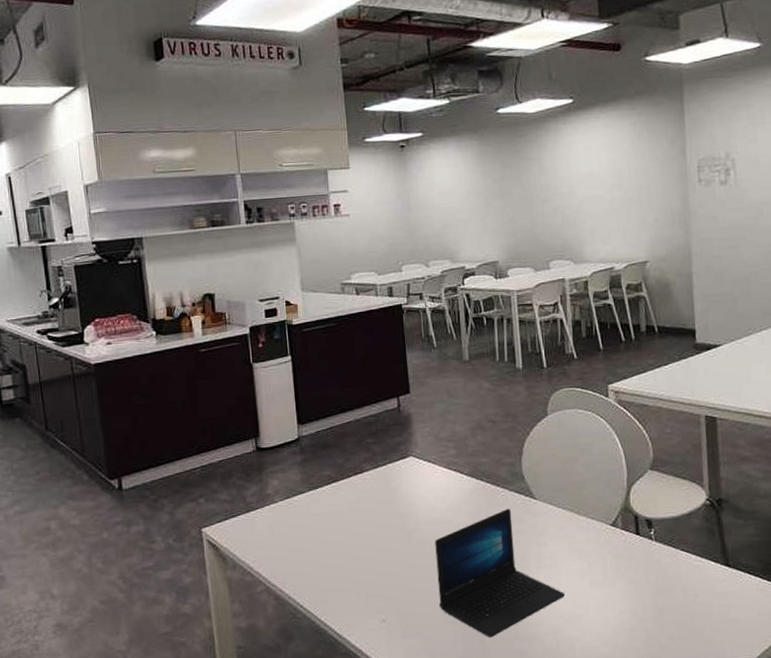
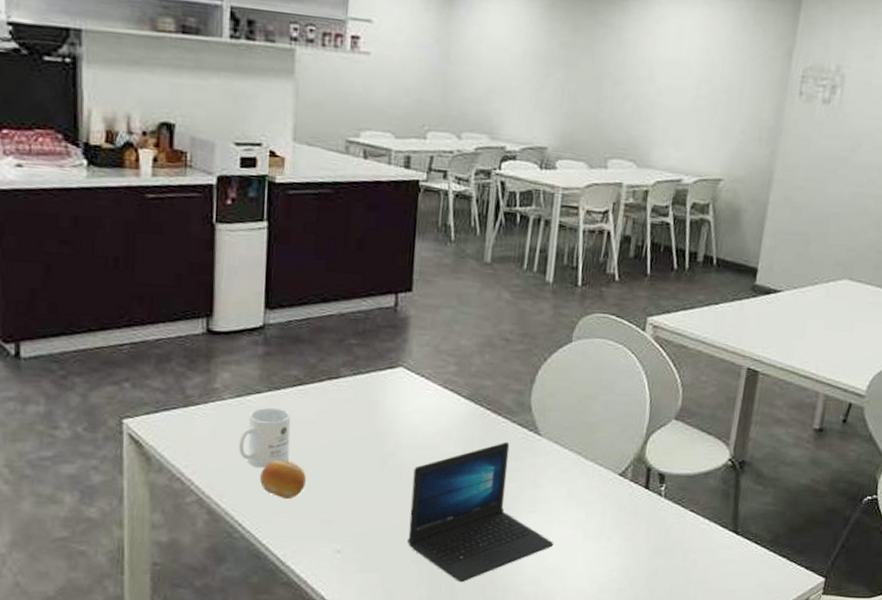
mug: none [292,503,333,556] -> present [239,407,291,468]
fruit: none [312,547,349,580] -> present [260,460,306,499]

